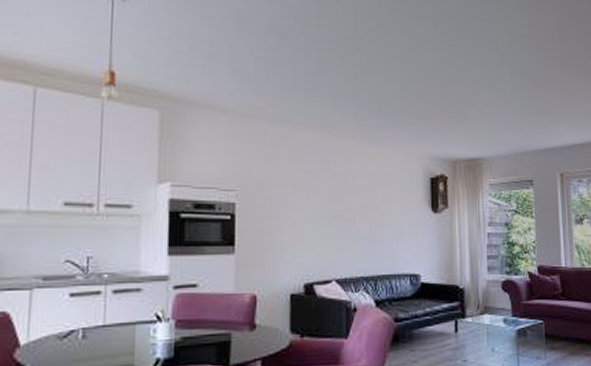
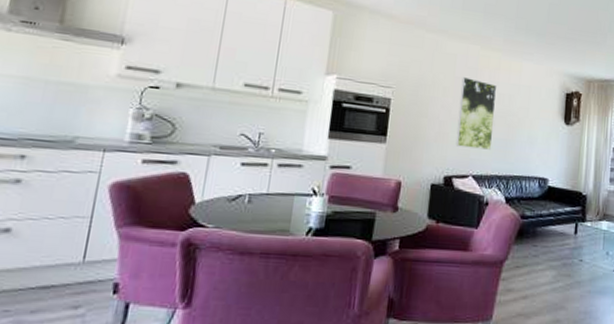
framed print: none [313,171,354,249] -> present [455,77,496,150]

